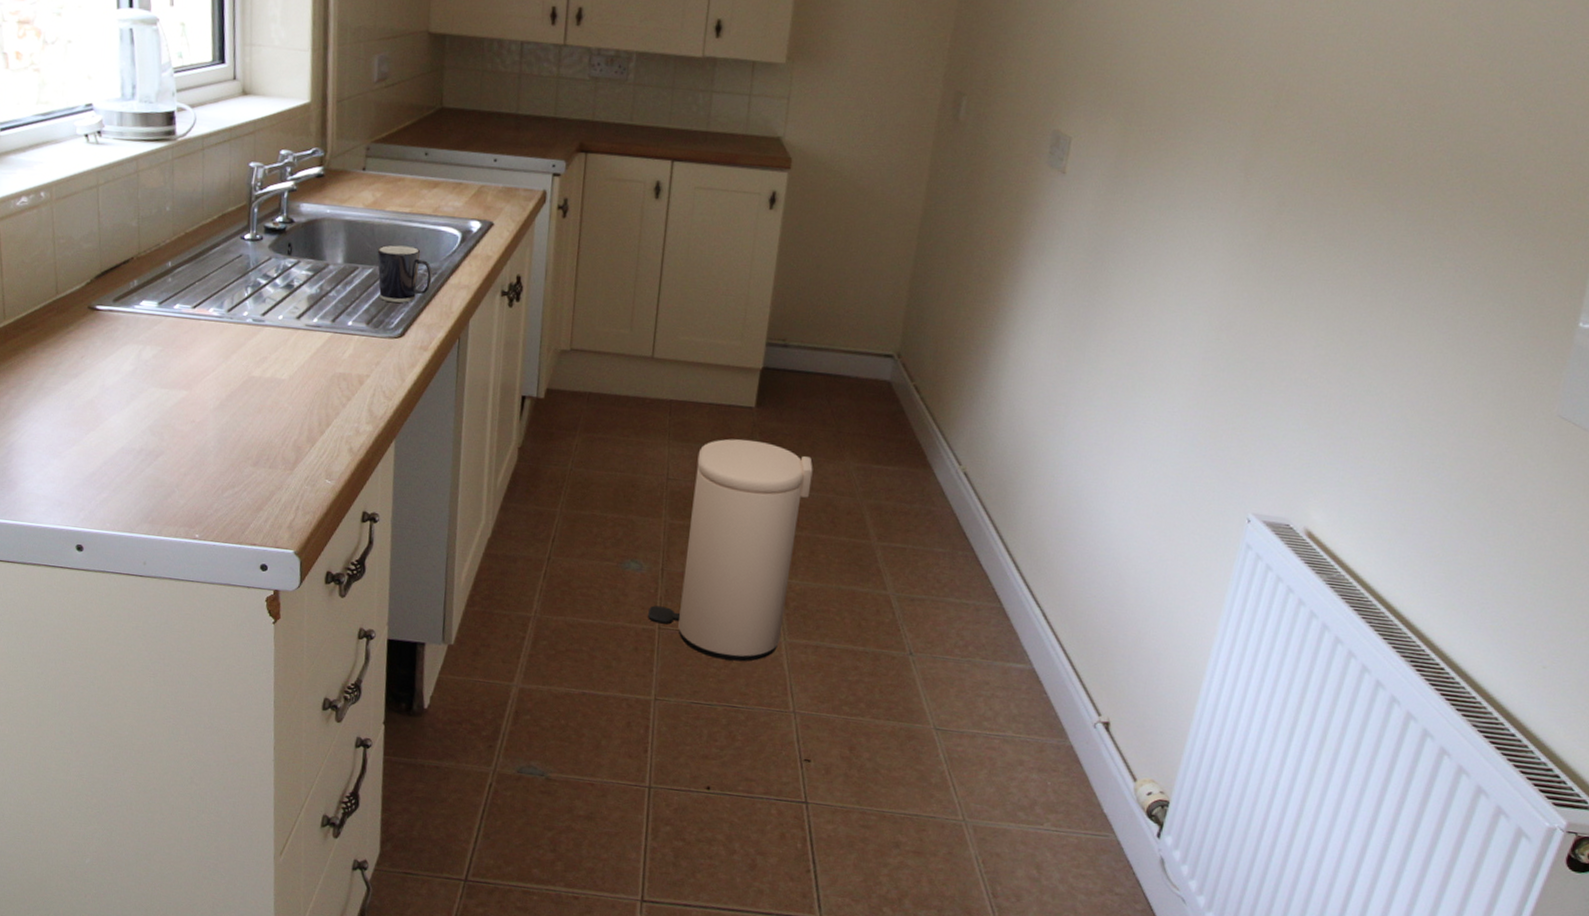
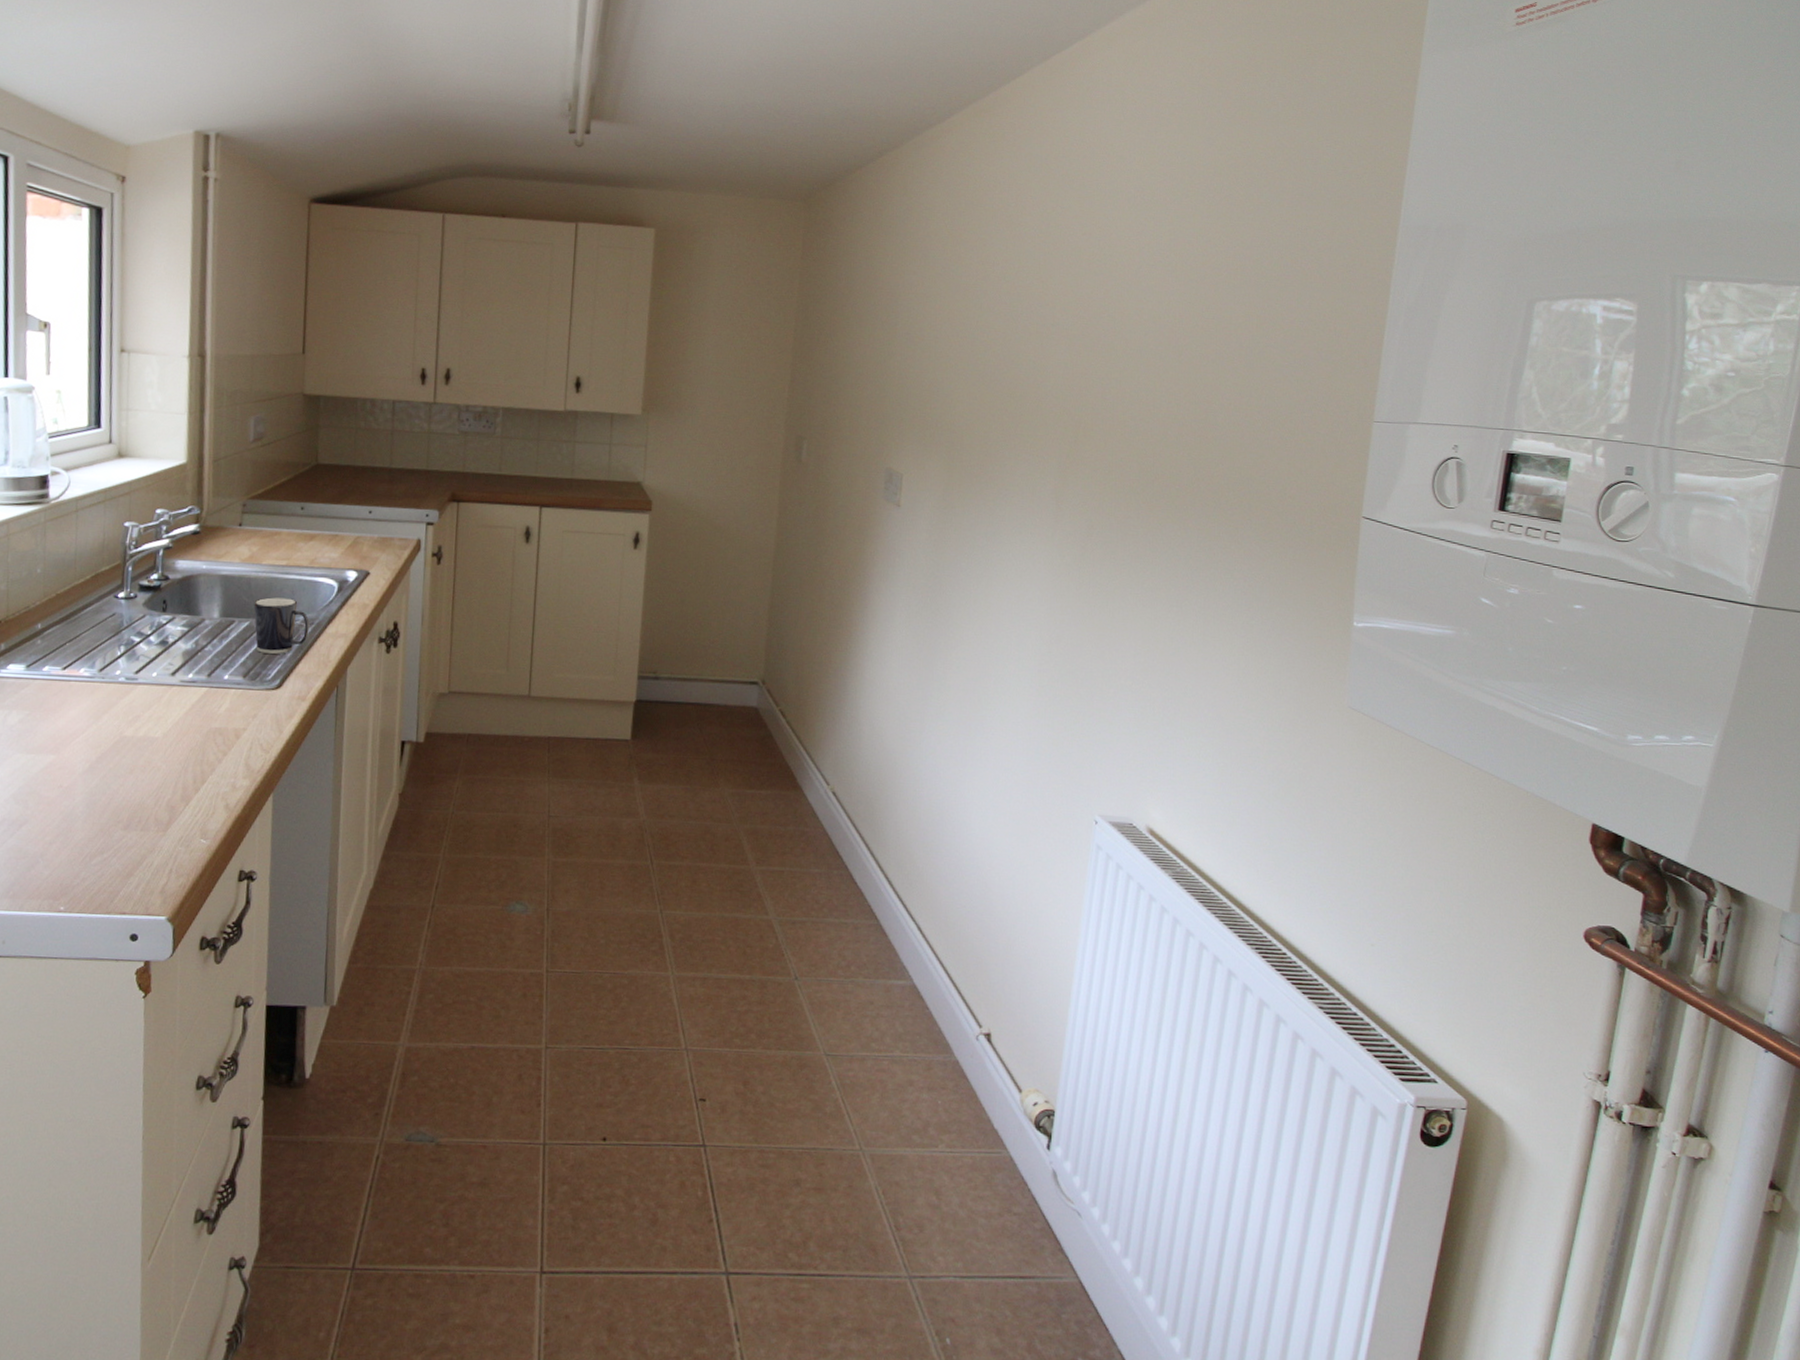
pedal bin: present [648,438,813,662] -> none [535,771,690,1000]

